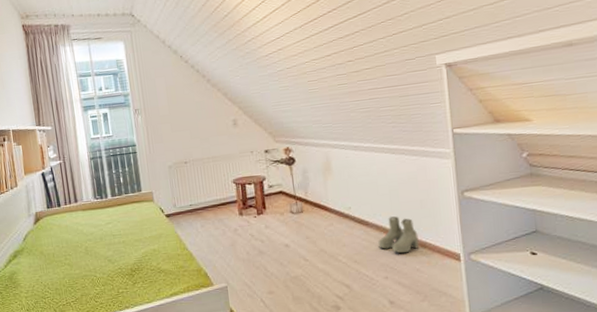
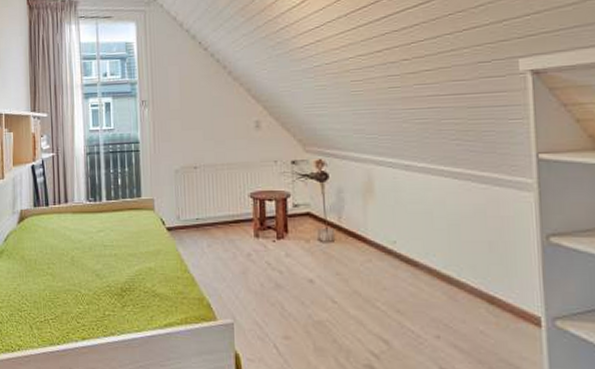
boots: present [378,216,419,254] -> none [429,259,485,308]

